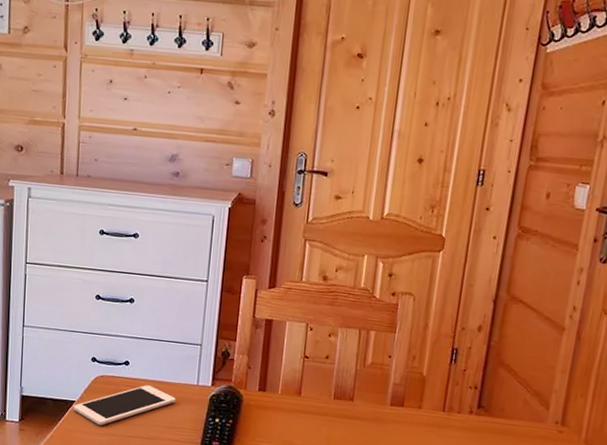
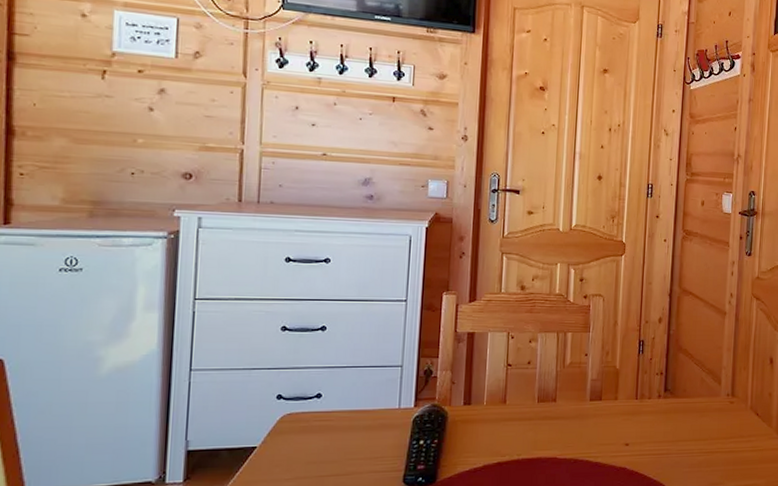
cell phone: present [73,385,176,425] -> none [254,416,376,469]

